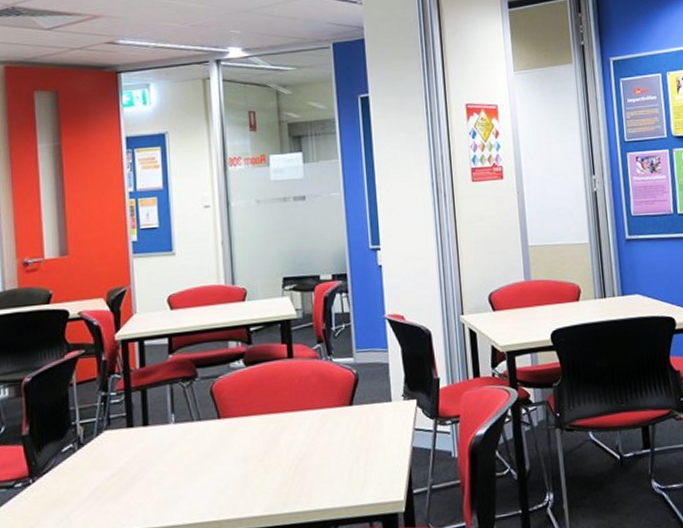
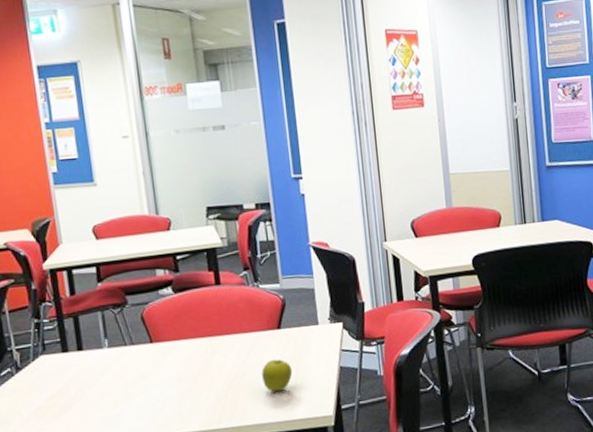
fruit: none [331,438,363,474] -> present [261,359,293,392]

